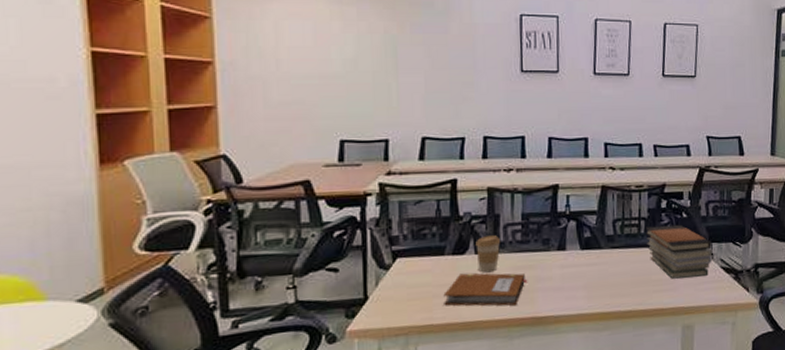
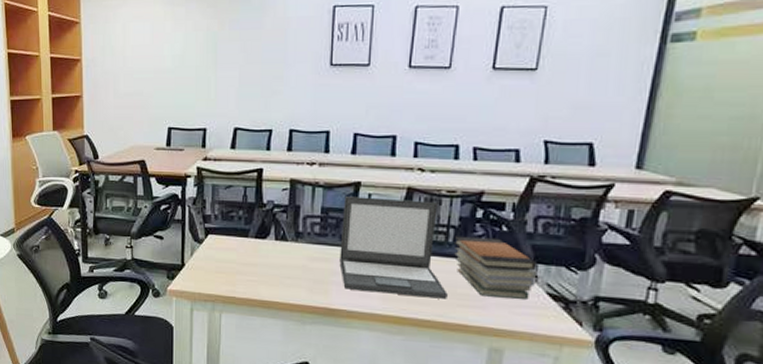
notebook: present [443,273,528,306] -> none [245,256,323,293]
coffee cup: present [475,235,501,273] -> none [276,225,300,259]
laptop: none [543,197,644,294] -> present [339,196,448,299]

